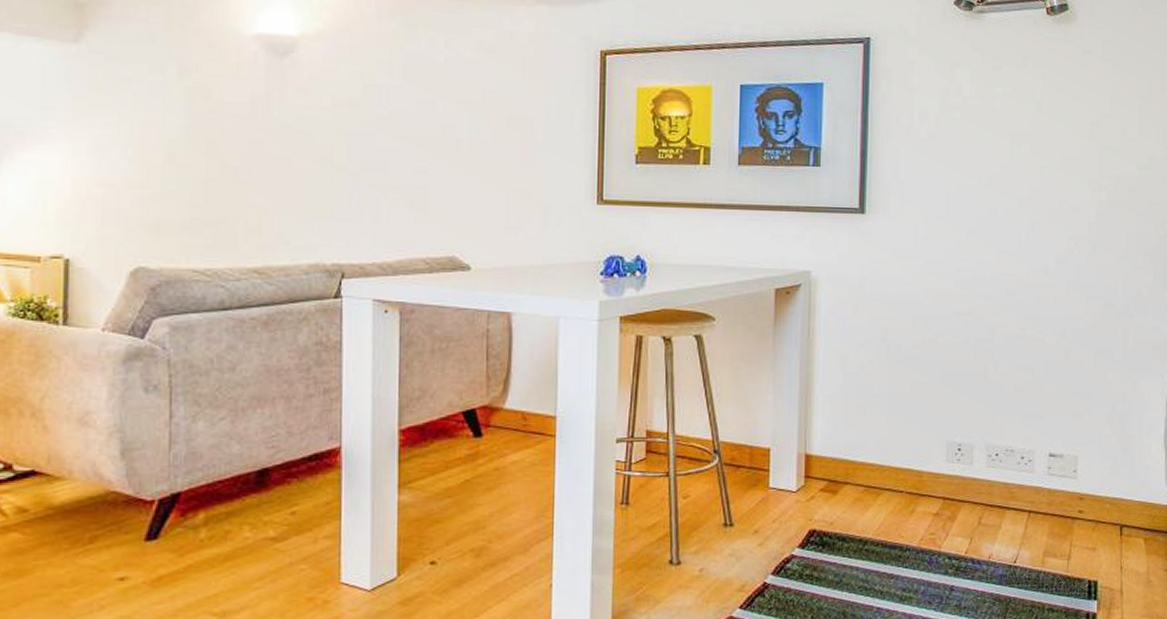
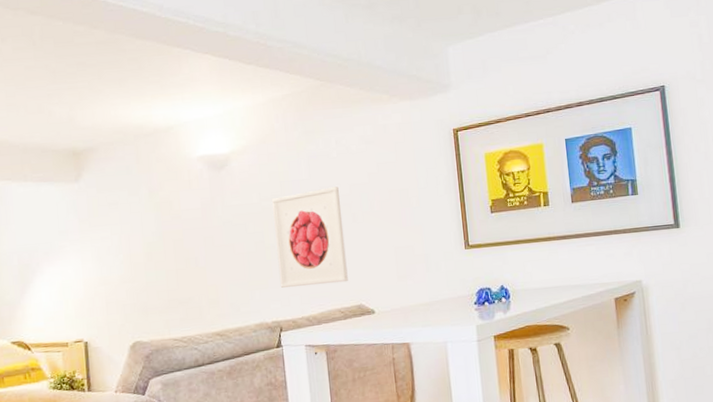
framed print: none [348,101,442,226] -> present [271,186,348,288]

